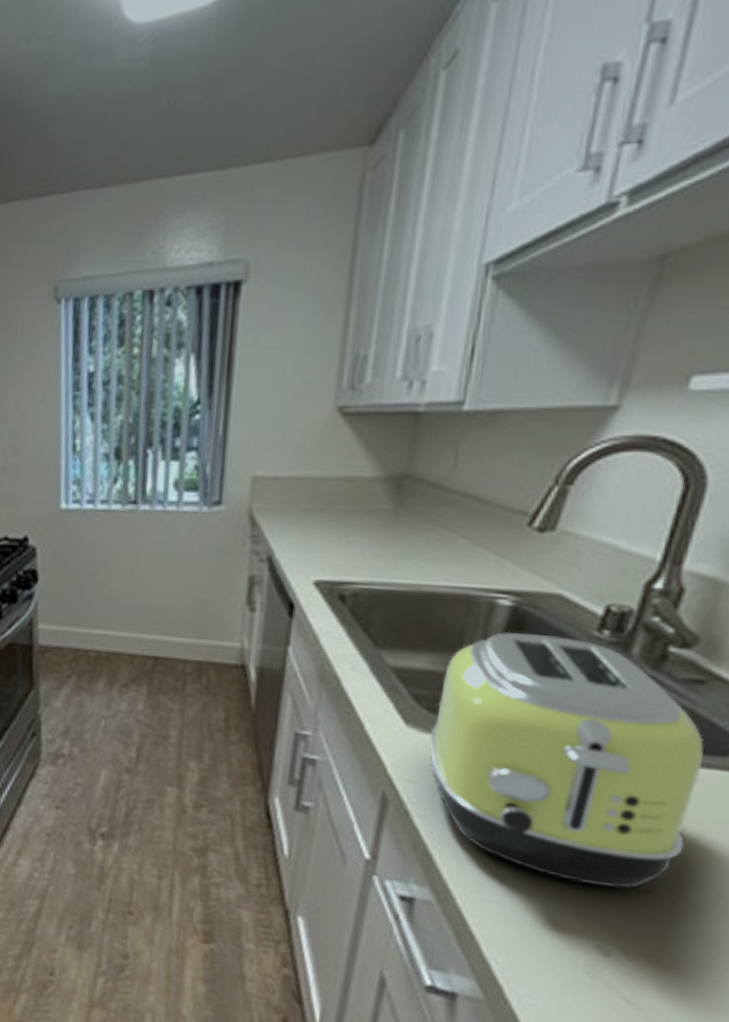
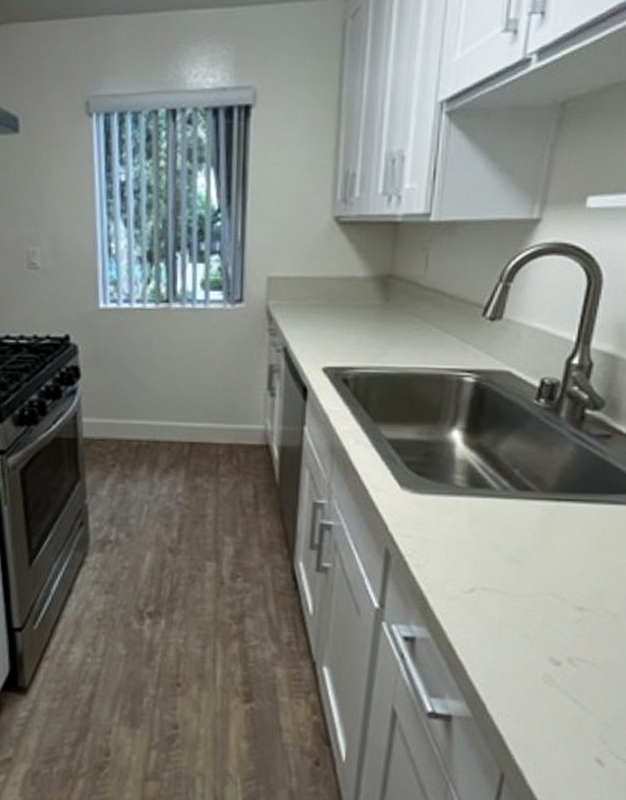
toaster: present [429,631,704,889] -> none [419,403,613,609]

